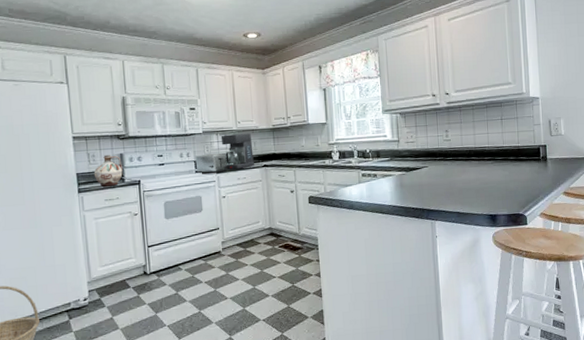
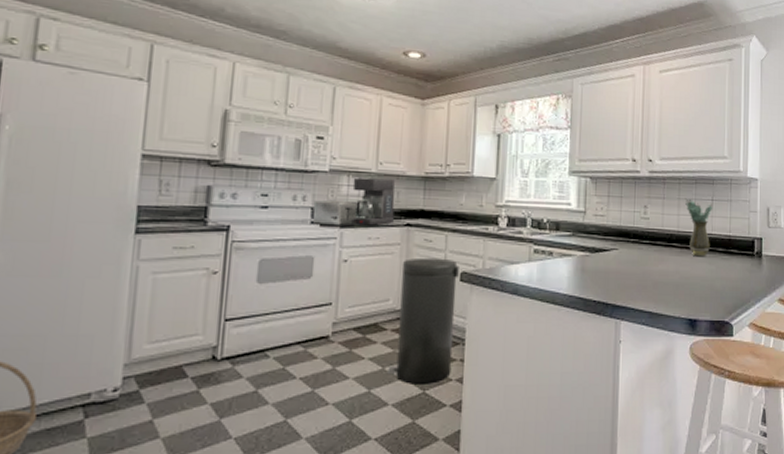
ceramic jug: present [93,154,123,187] -> none [163,184,208,229]
pedal bin: none [264,187,311,281] -> present [386,257,459,384]
vase: none [479,120,503,166] -> present [685,198,712,257]

